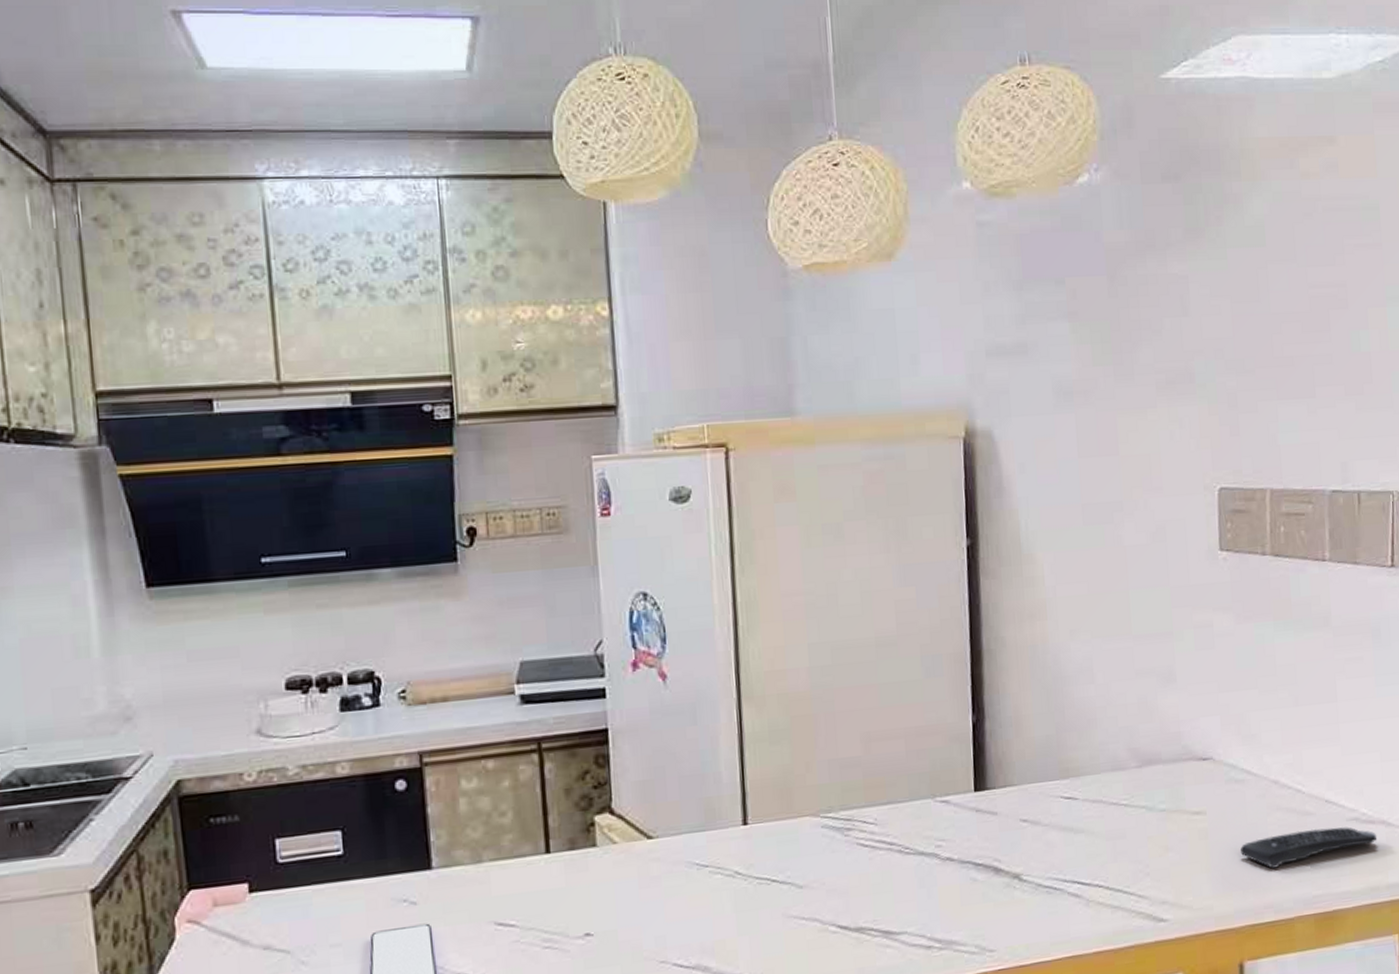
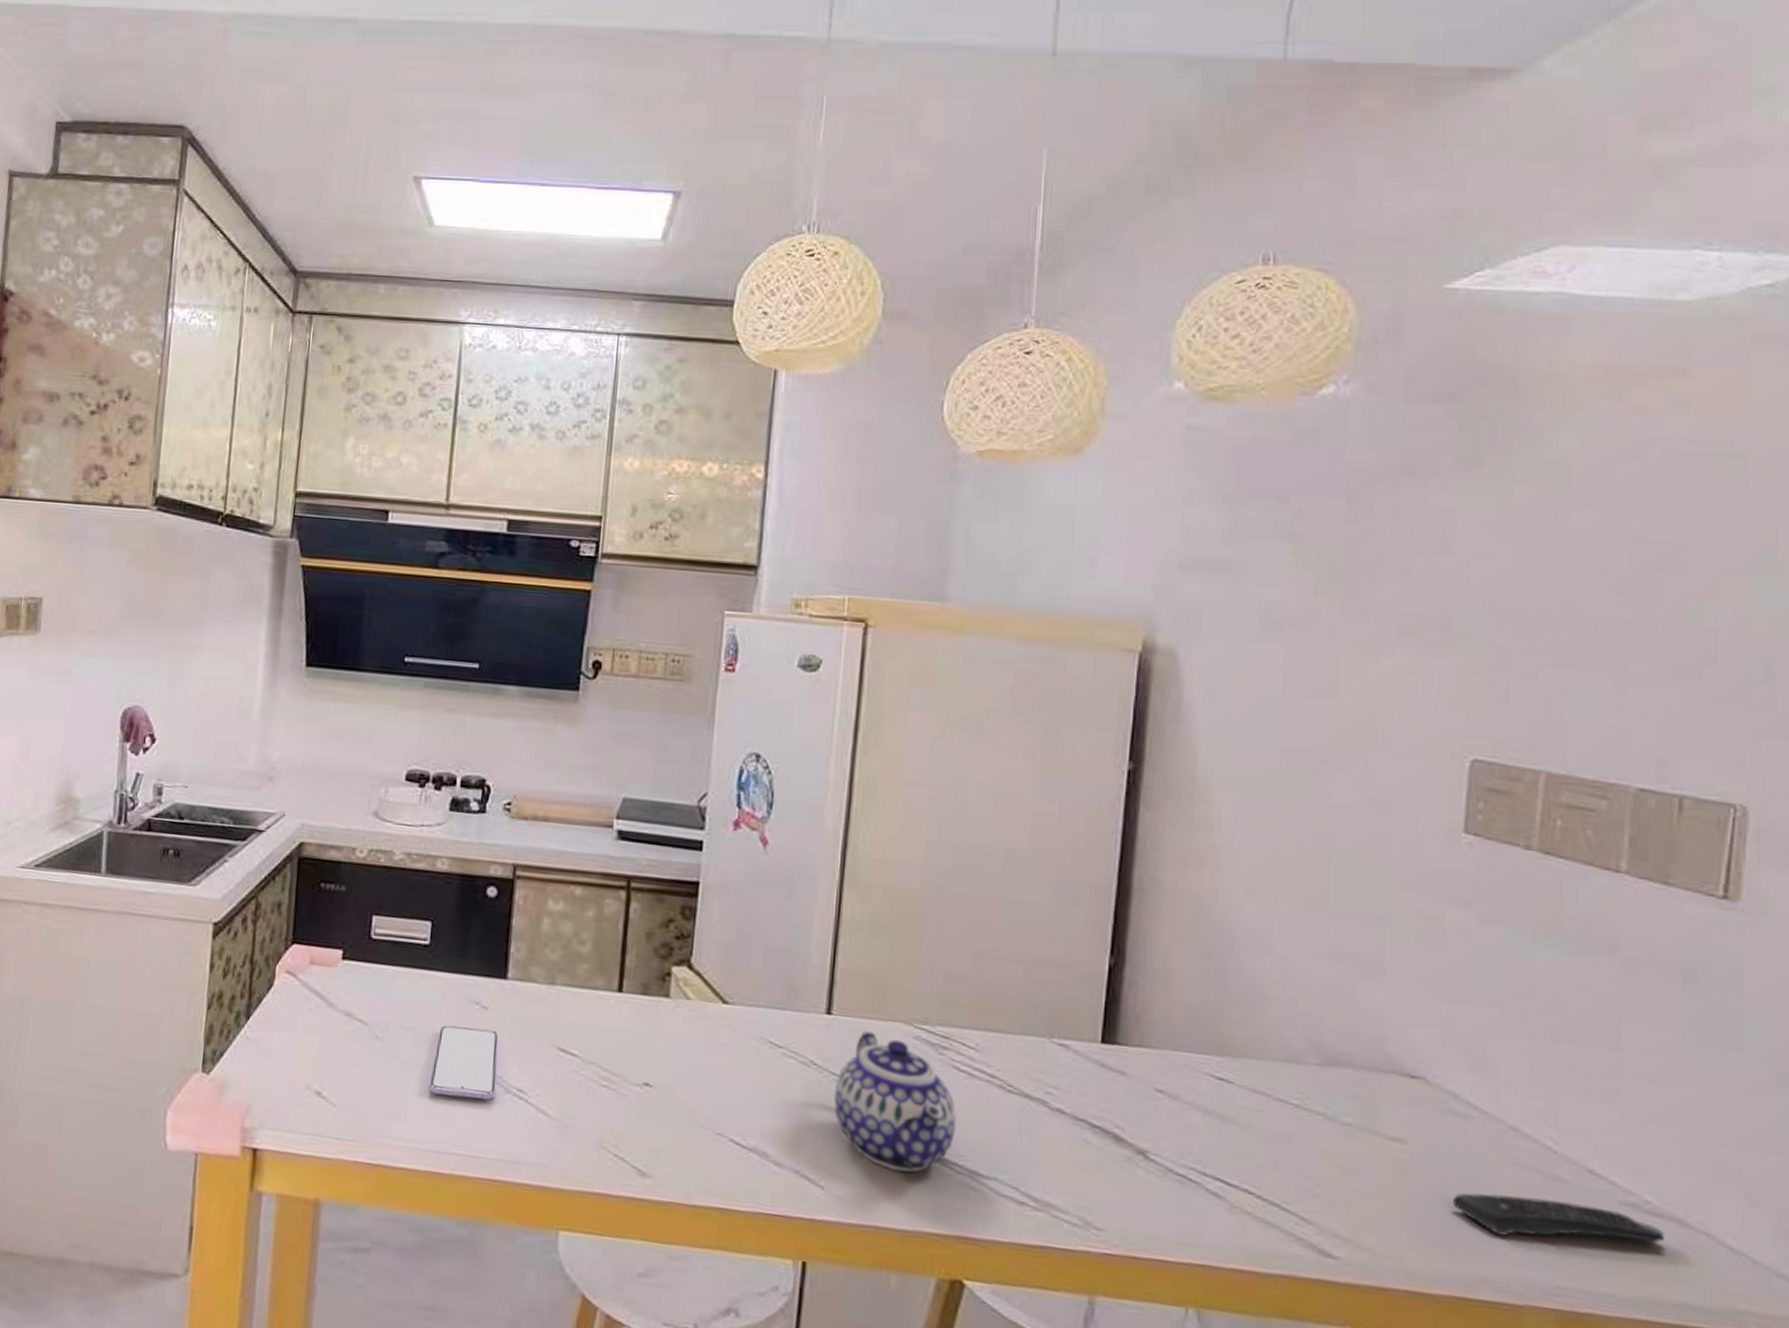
teapot: none [760,831,868,950] -> present [834,1031,956,1173]

